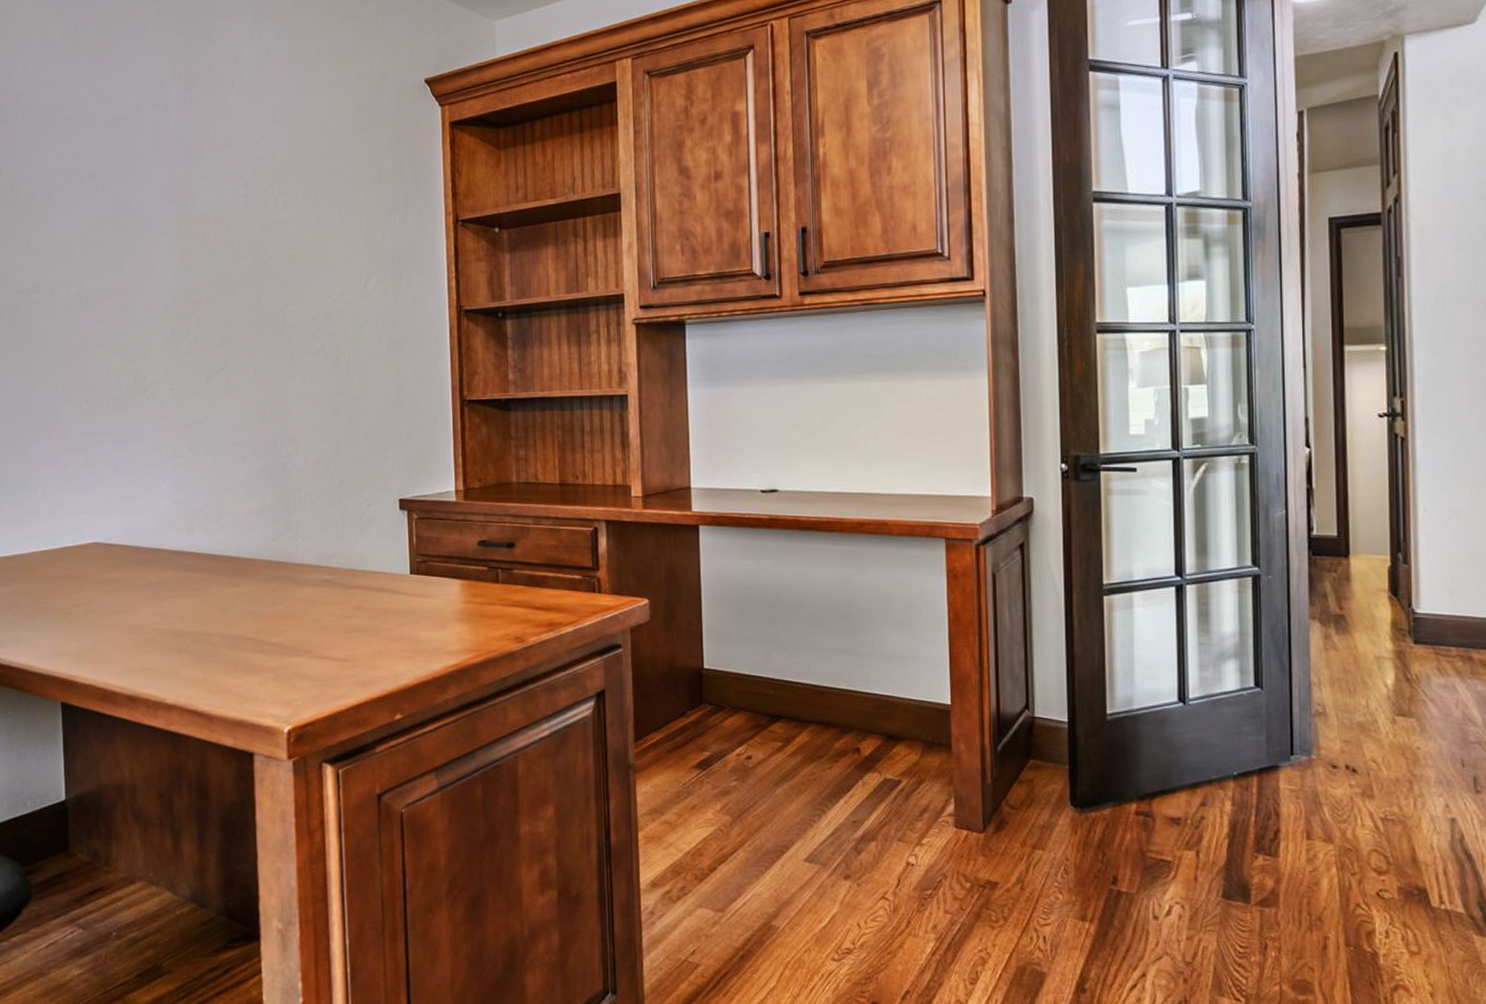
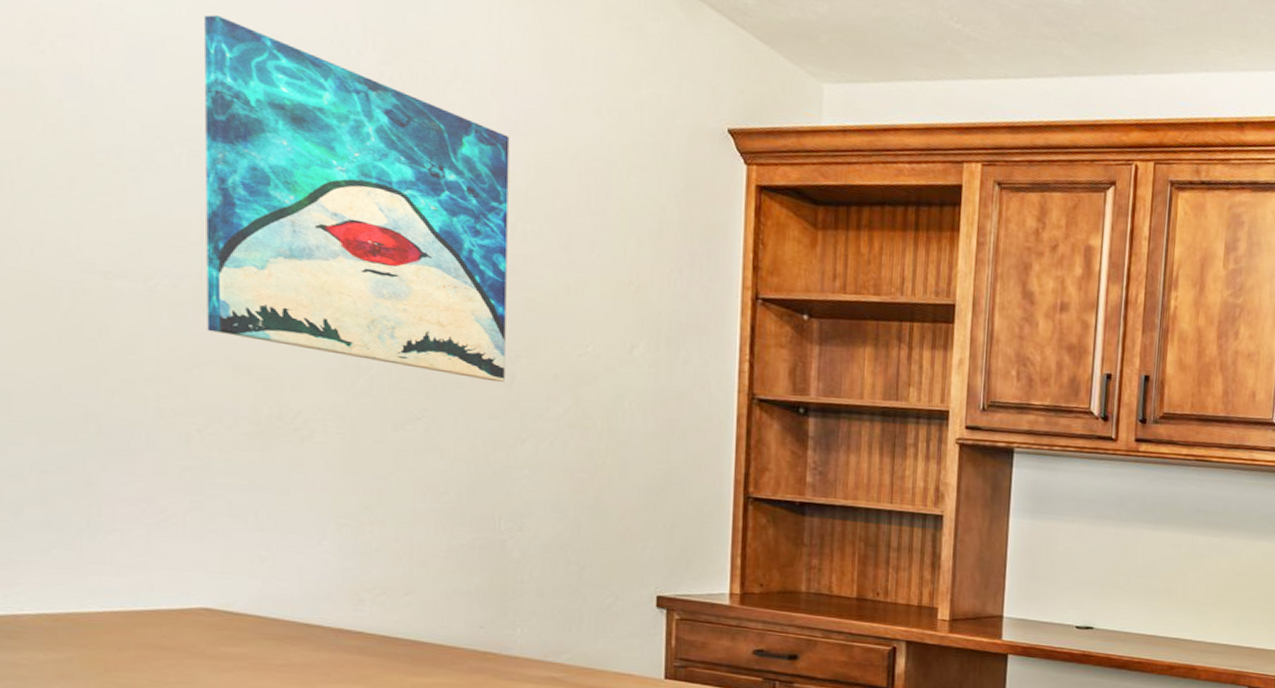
wall art: none [78,81,278,330] -> present [205,14,510,383]

